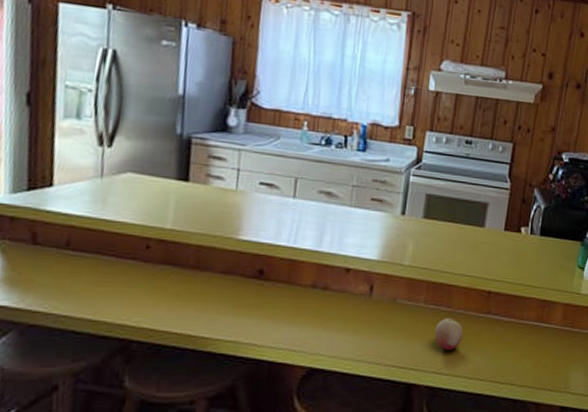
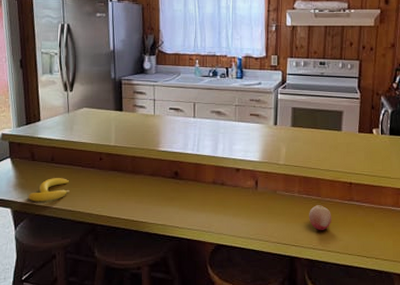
banana: none [19,271,92,306] -> present [28,178,70,202]

